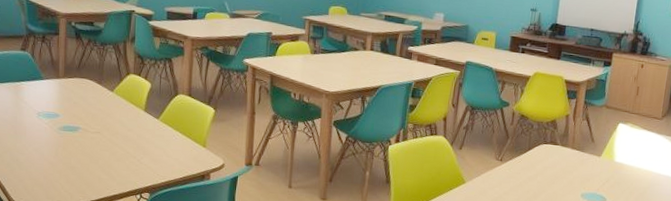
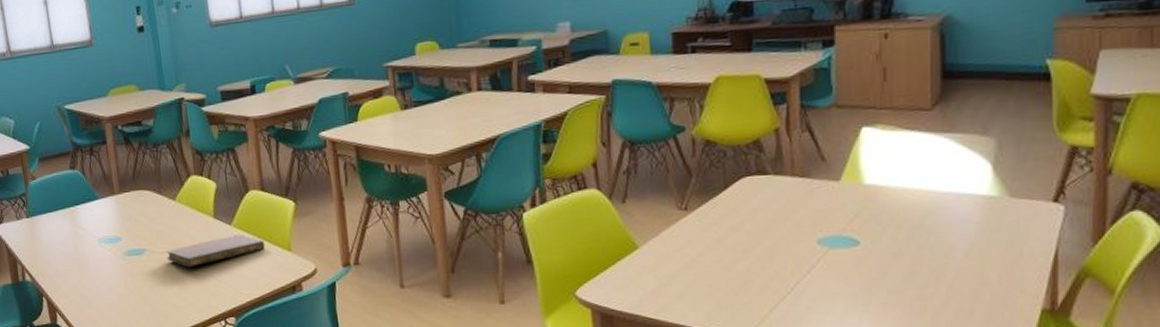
notebook: none [98,127,185,148] -> present [166,233,265,268]

